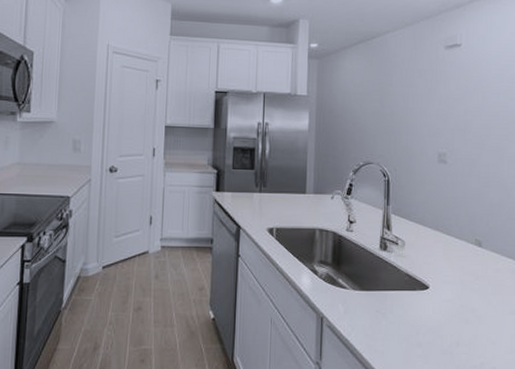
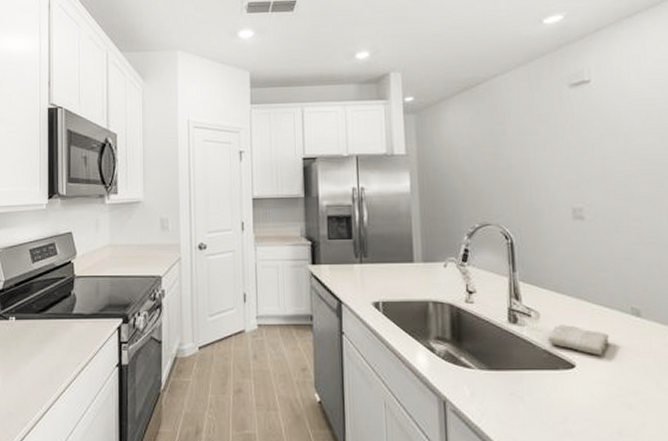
washcloth: none [410,252,456,279] -> present [548,325,609,355]

